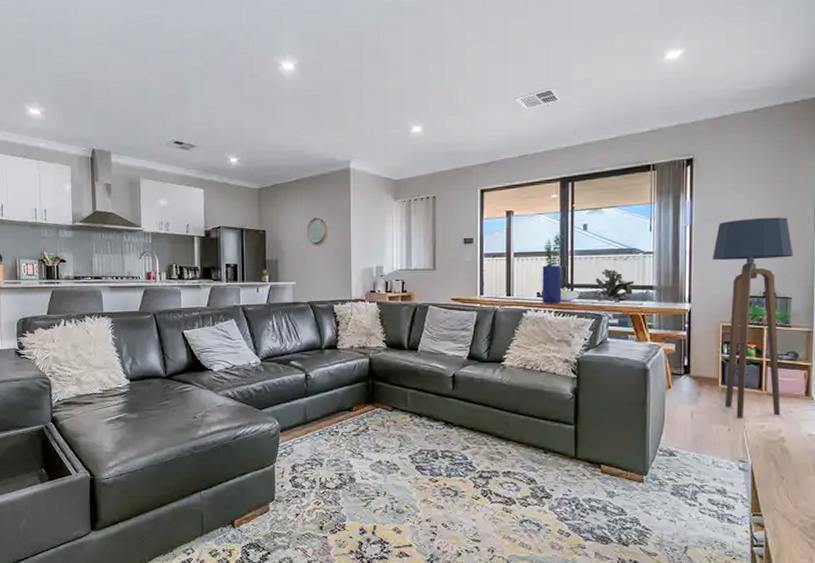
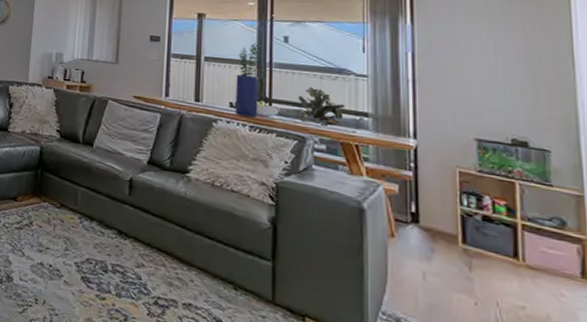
floor lamp: present [712,217,793,418] -> none [442,51,548,298]

